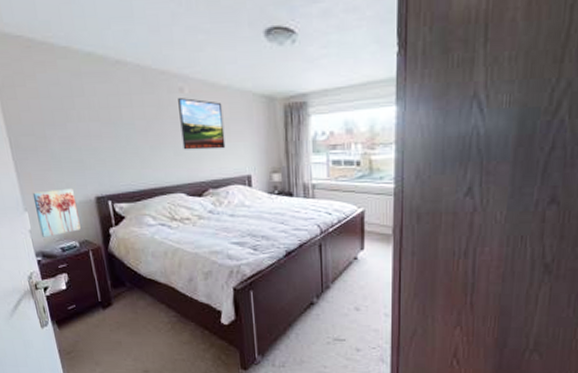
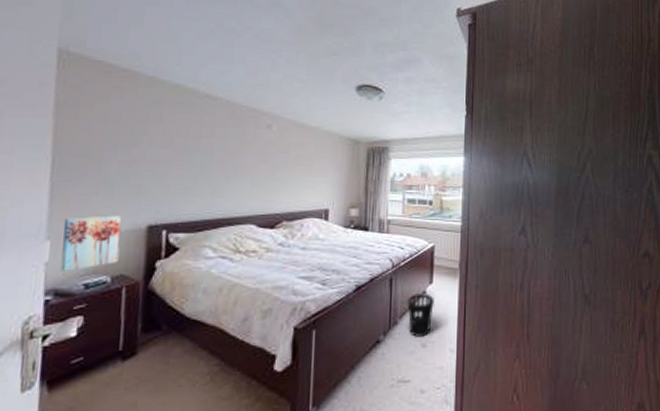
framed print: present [178,98,226,150] -> none [261,134,309,183]
wastebasket: none [338,260,366,301] -> present [407,293,434,337]

